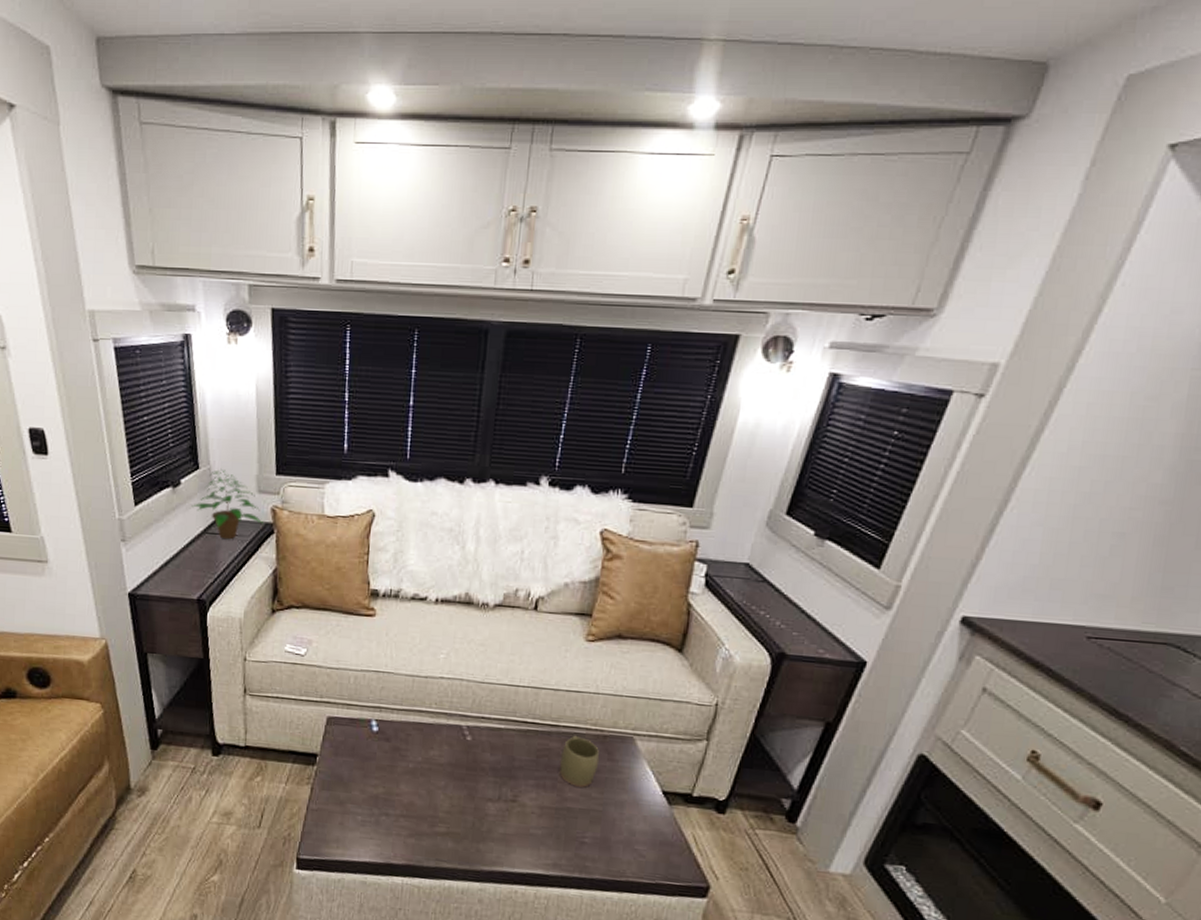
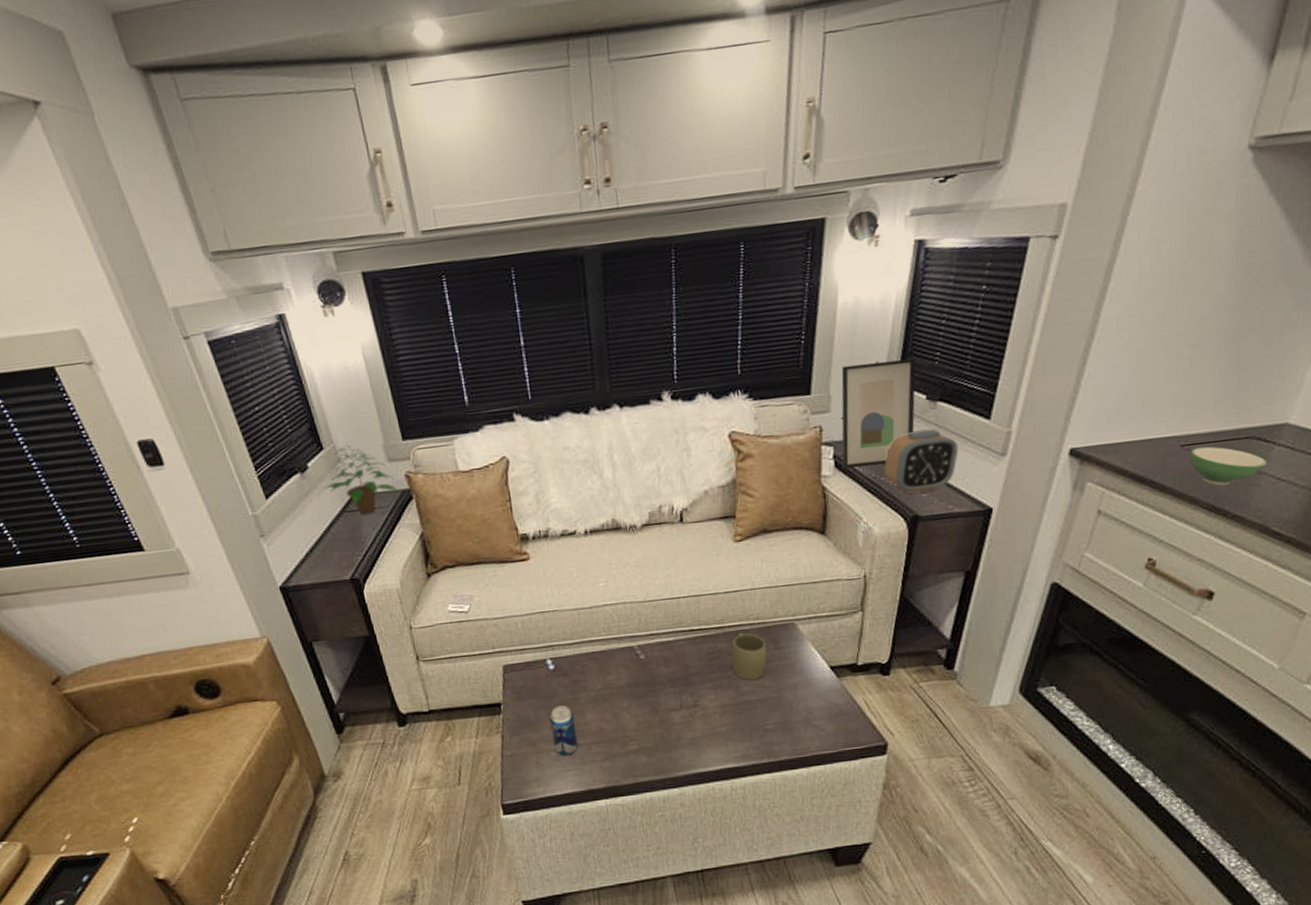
beverage can: none [361,770,389,824] -> present [549,705,578,757]
picture frame: none [712,485,810,594] -> present [840,357,916,469]
alarm clock: none [756,565,841,631] -> present [884,428,959,494]
bowl: none [1096,643,1184,691] -> present [1191,446,1267,487]

